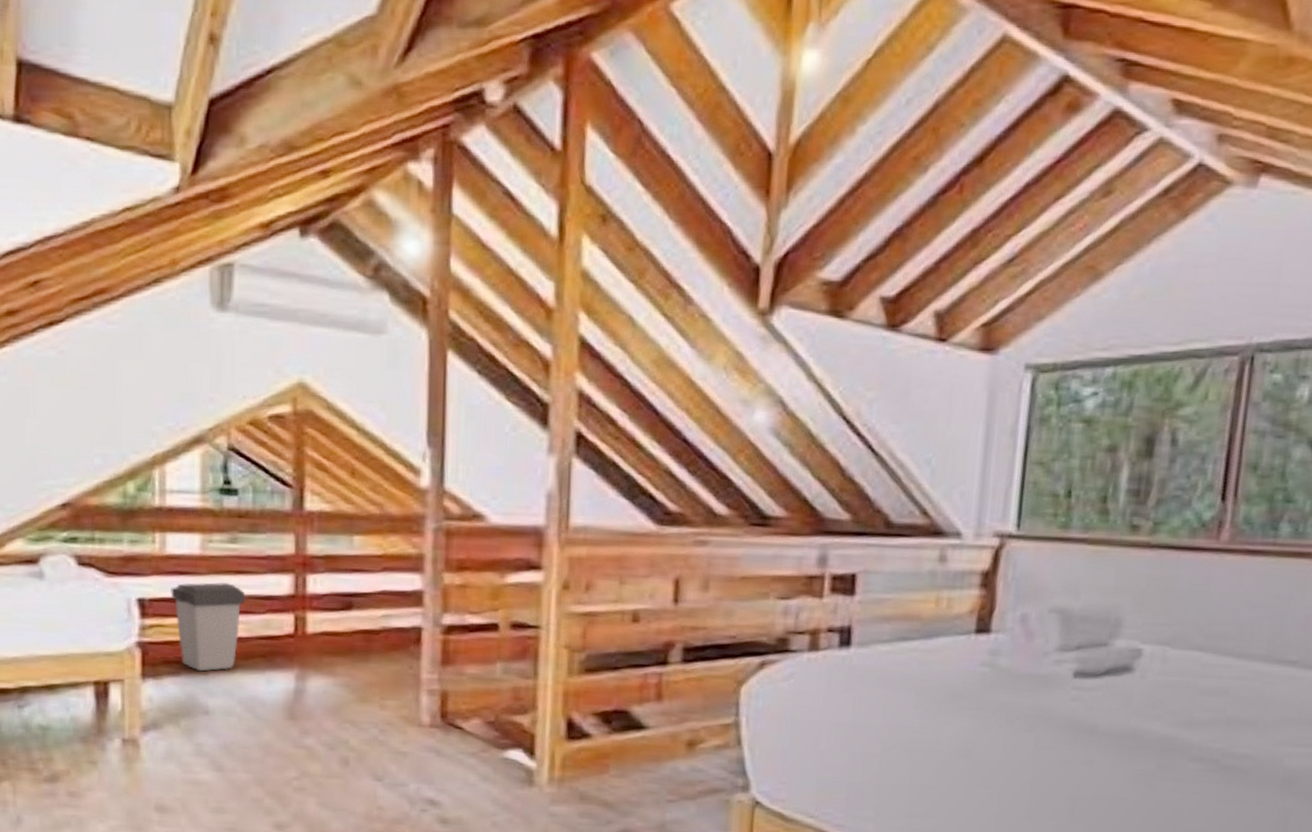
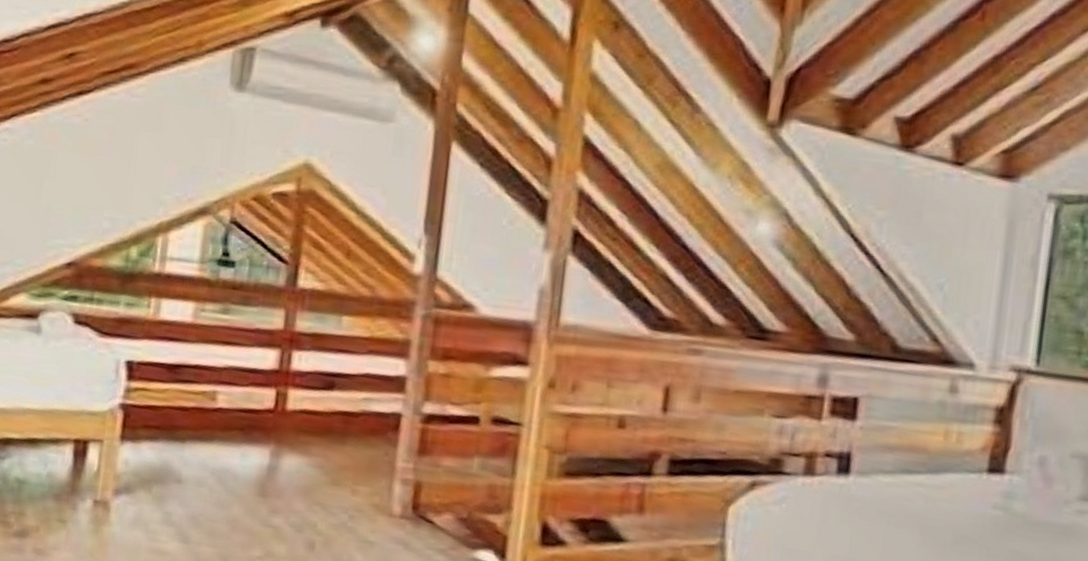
trash can: present [171,582,246,672] -> none [159,349,231,440]

